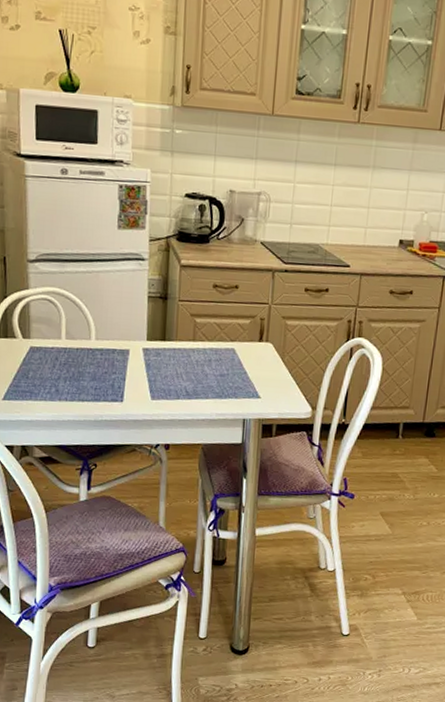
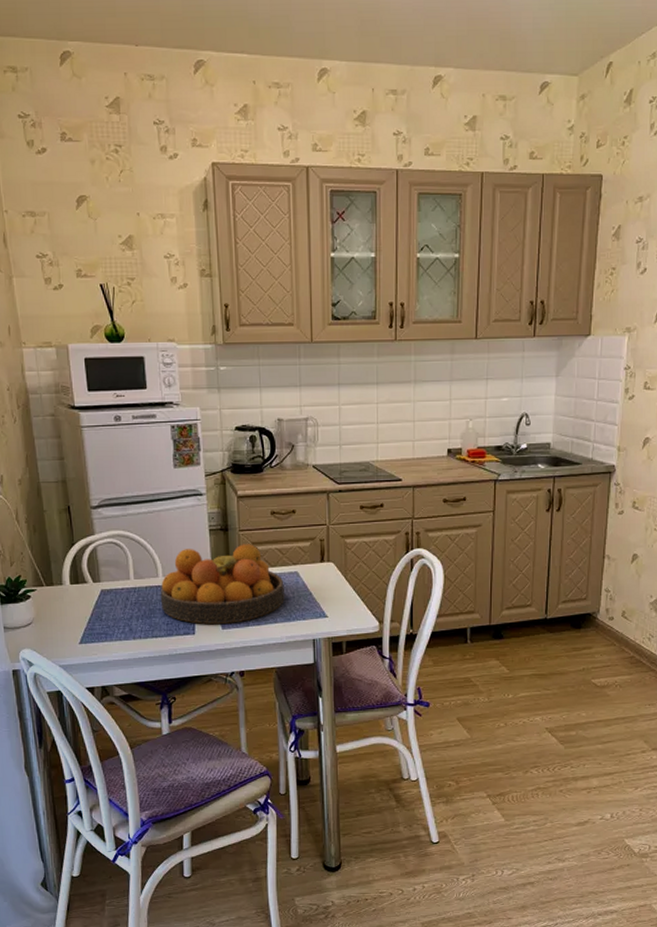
fruit bowl: none [90,313,220,395] -> present [160,544,285,625]

